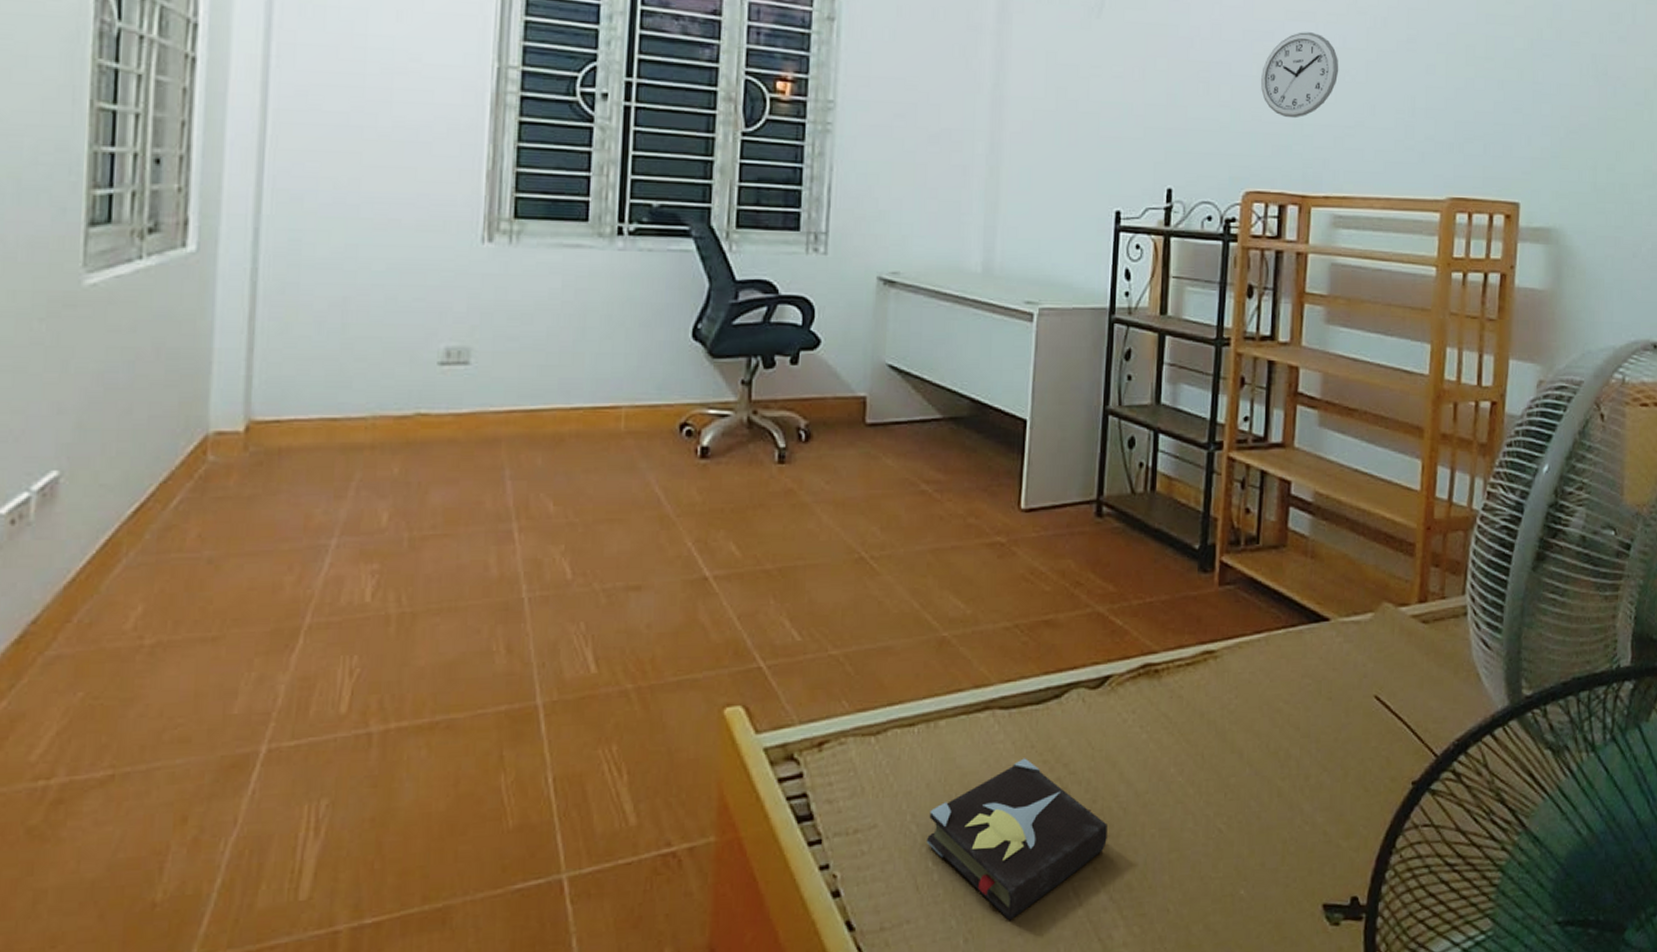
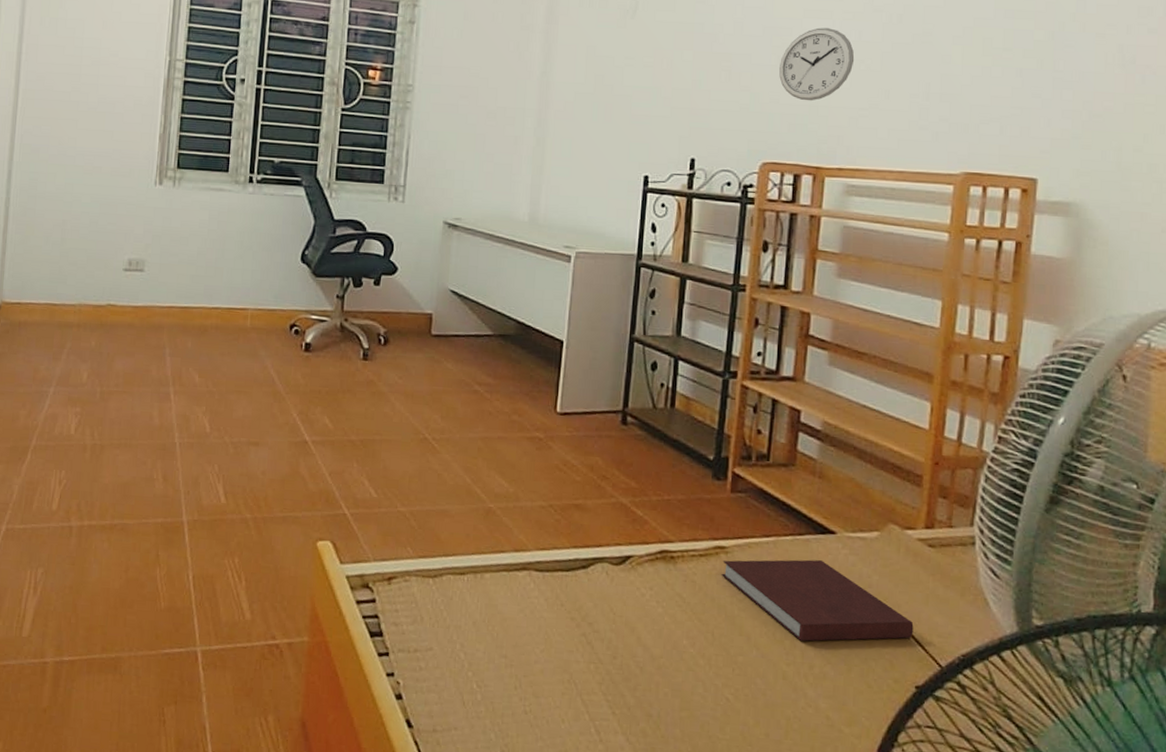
hardback book: present [926,758,1107,921] -> none [471,613,626,743]
notebook: none [1211,653,1409,749] -> present [722,559,914,642]

